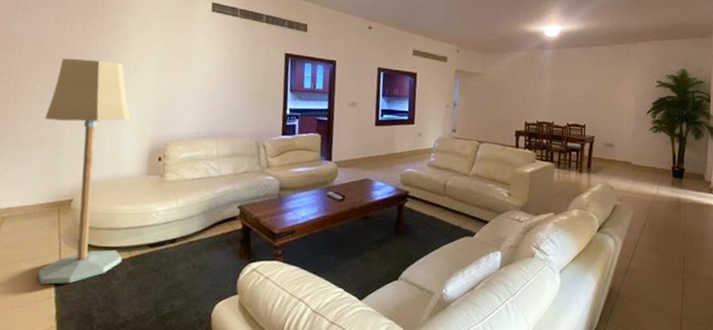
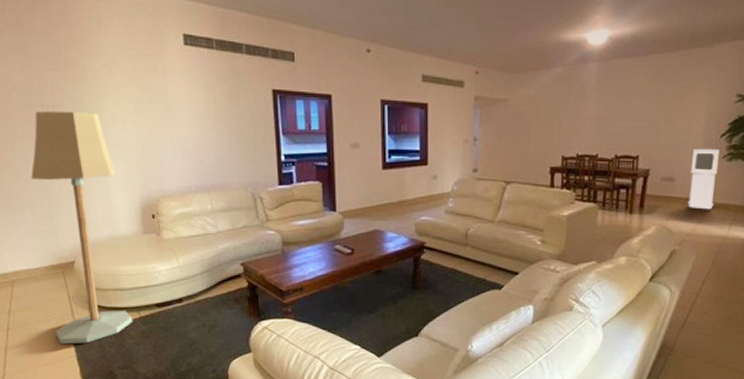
air purifier: none [625,122,647,172] -> present [687,149,719,210]

